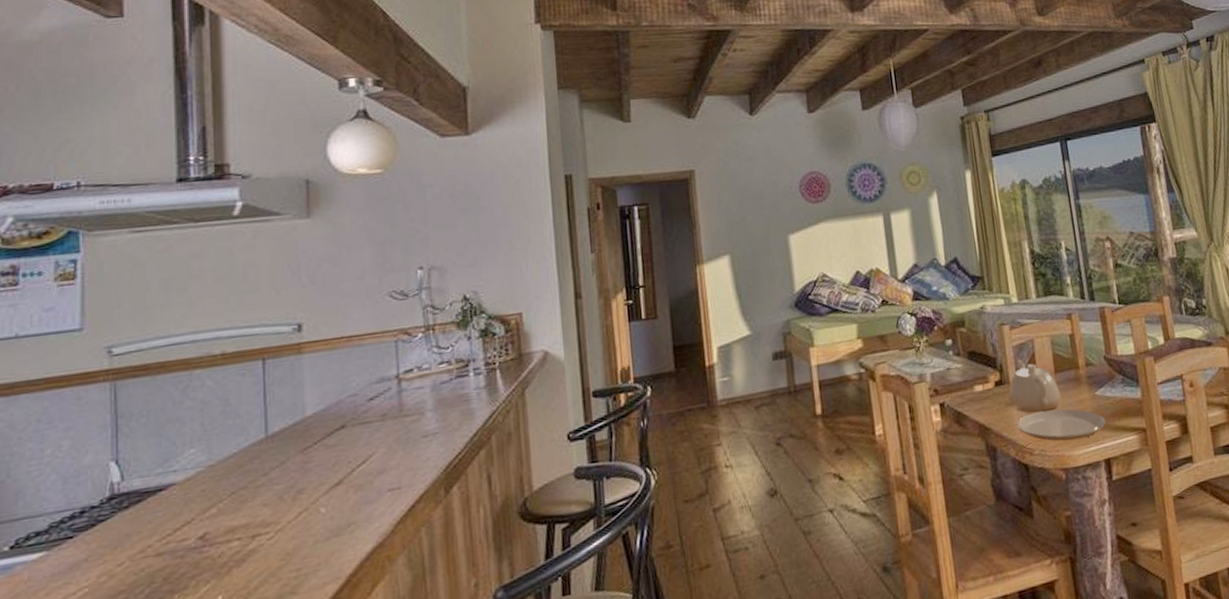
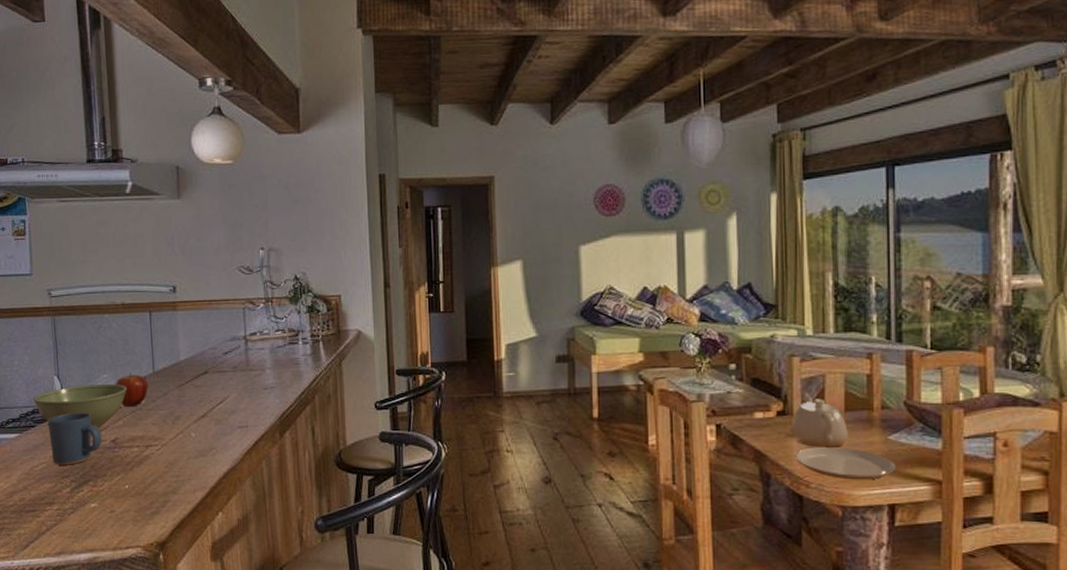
bowl: none [73,459,225,528] -> present [33,383,127,431]
mug: none [96,504,182,587] -> present [47,412,102,465]
fruit: none [207,442,258,489] -> present [115,373,149,407]

